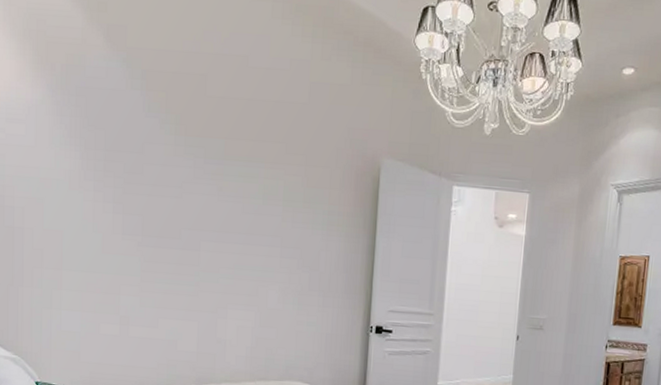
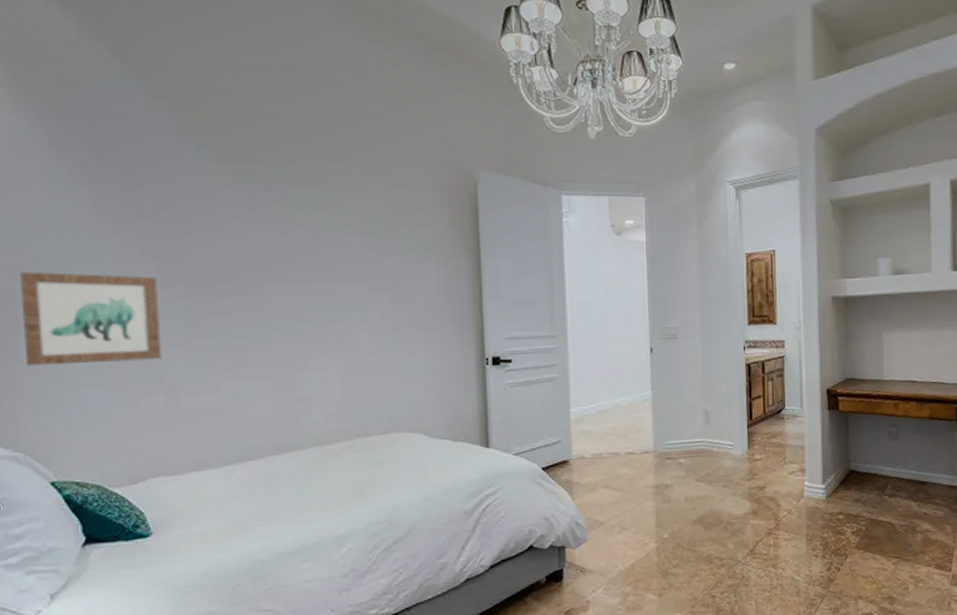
wall art: none [27,213,122,295] -> present [20,271,162,366]

